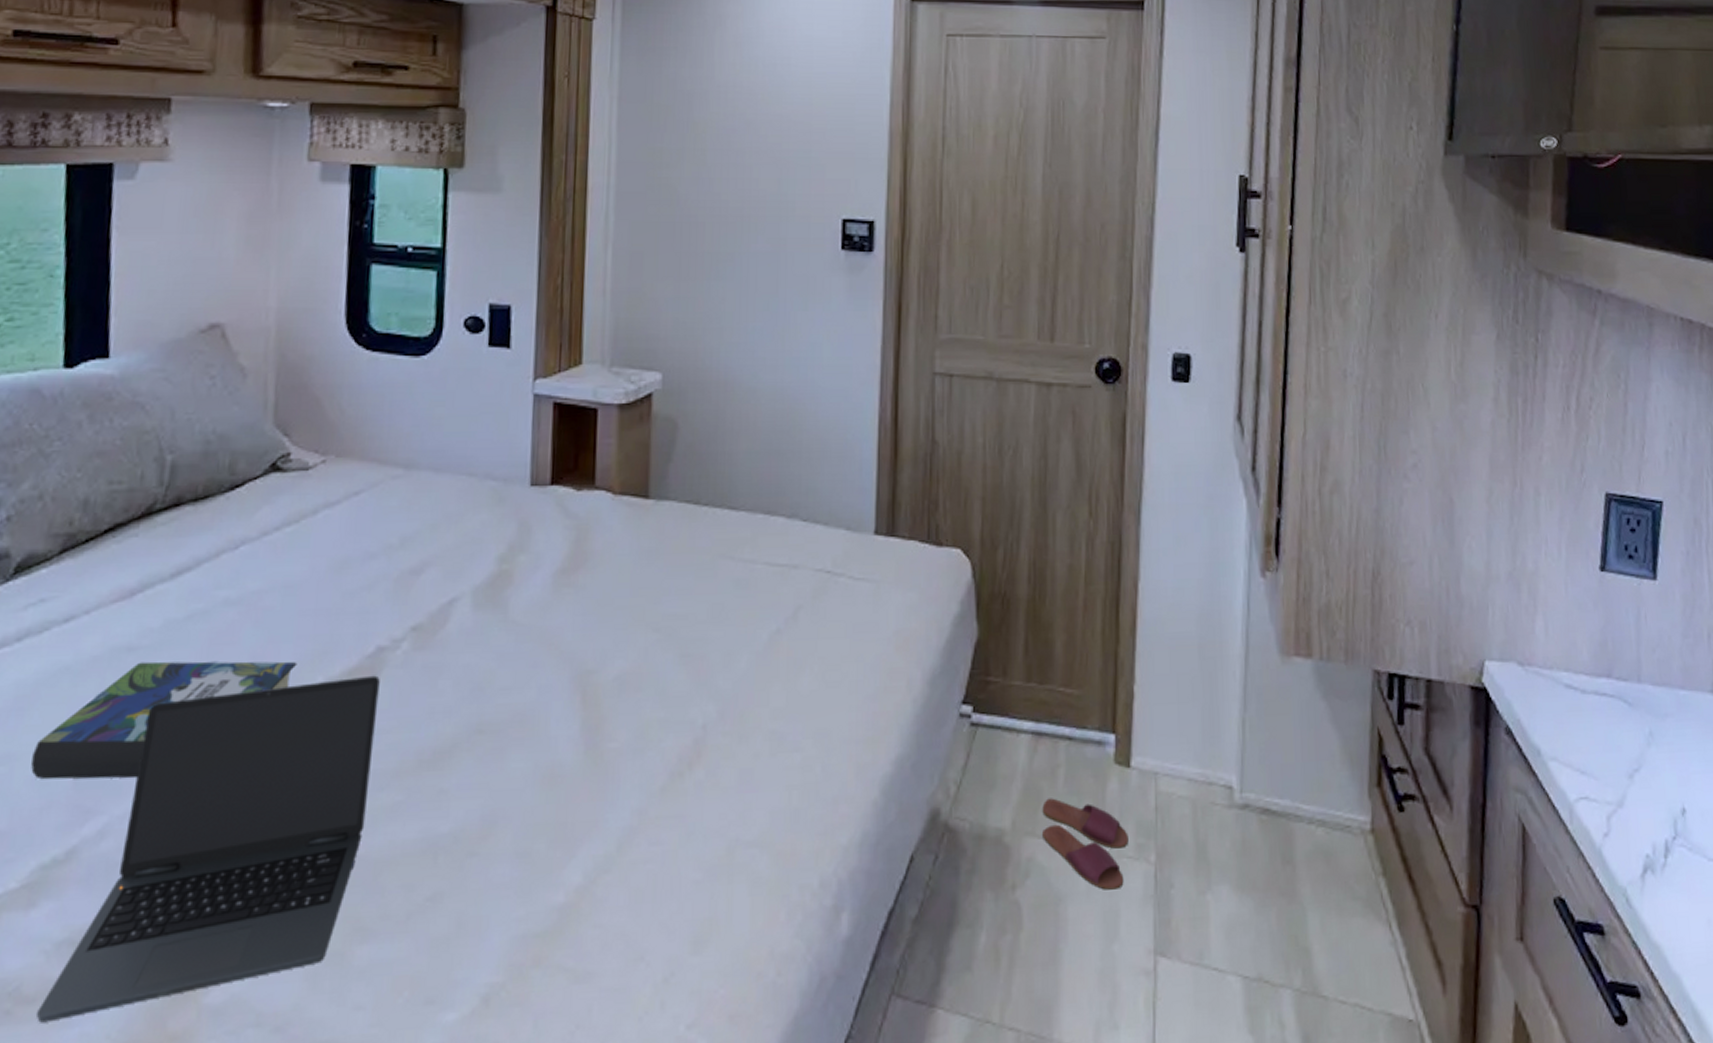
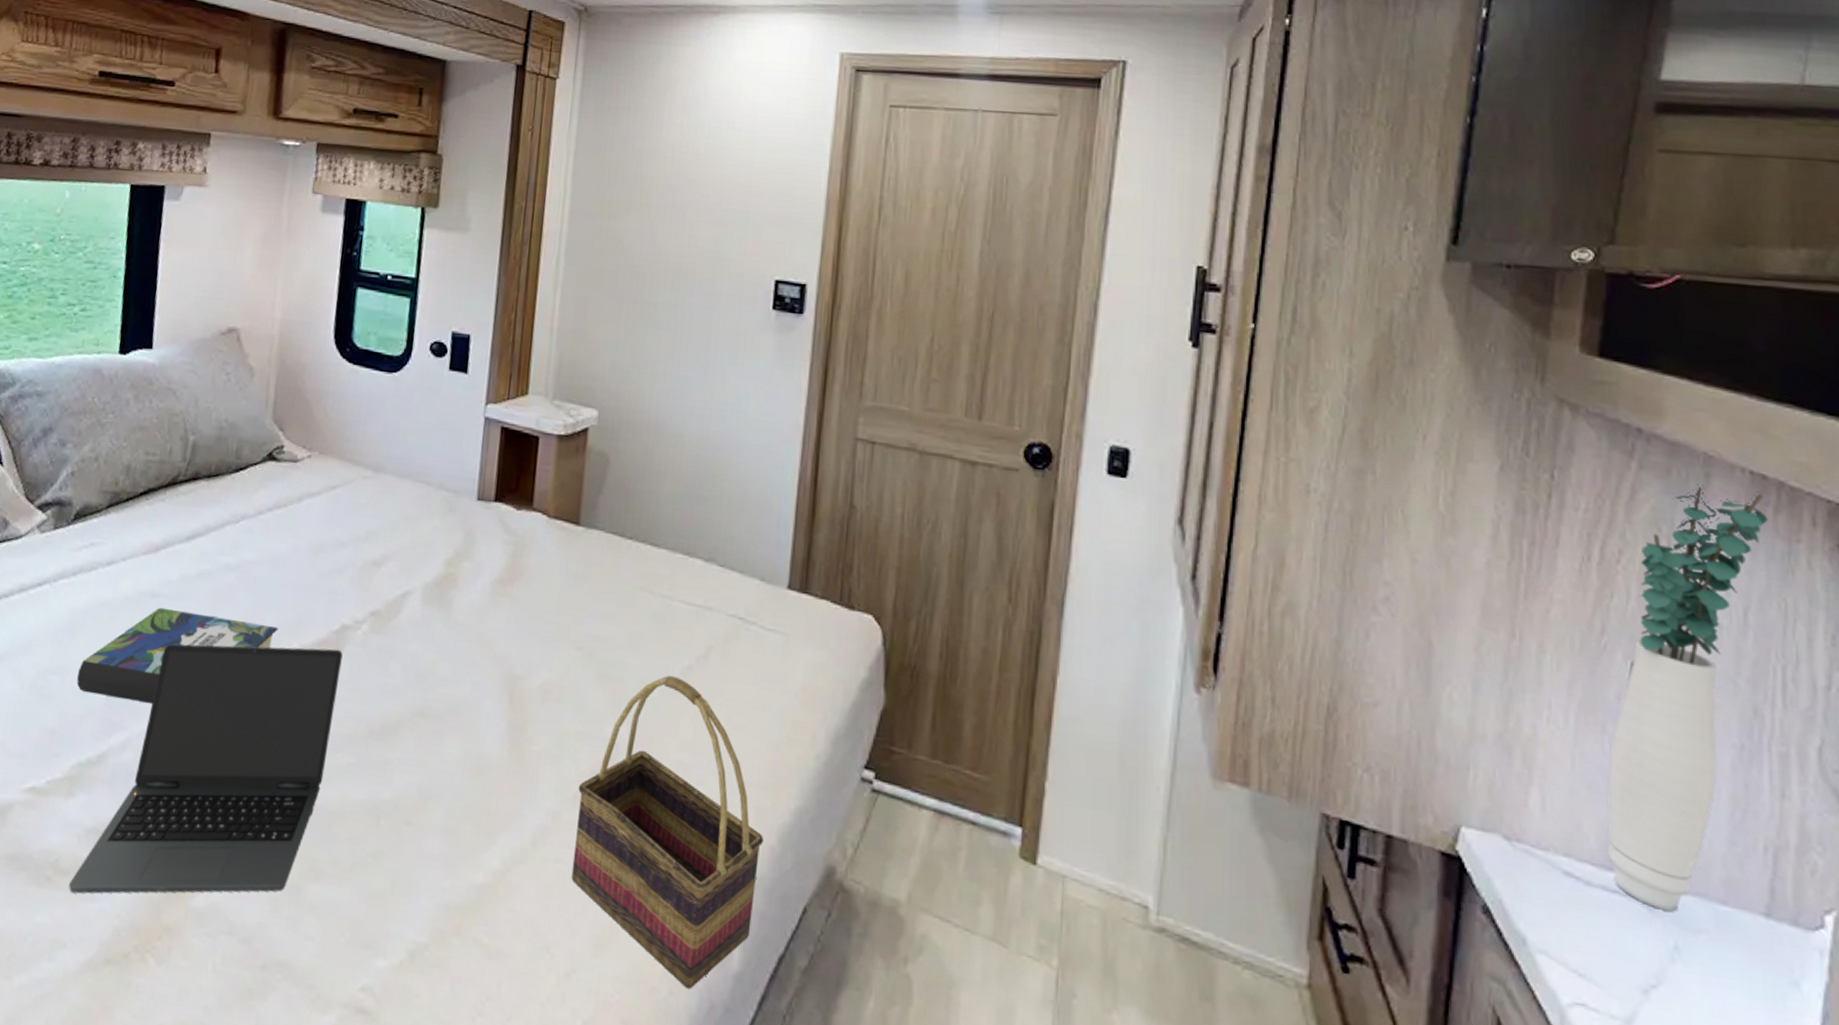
woven basket: none [663,642,867,966] -> present [571,675,765,990]
slippers: present [1041,798,1129,890] -> none [937,879,1030,986]
vase: none [1592,333,1695,703] -> present [1606,484,1768,912]

